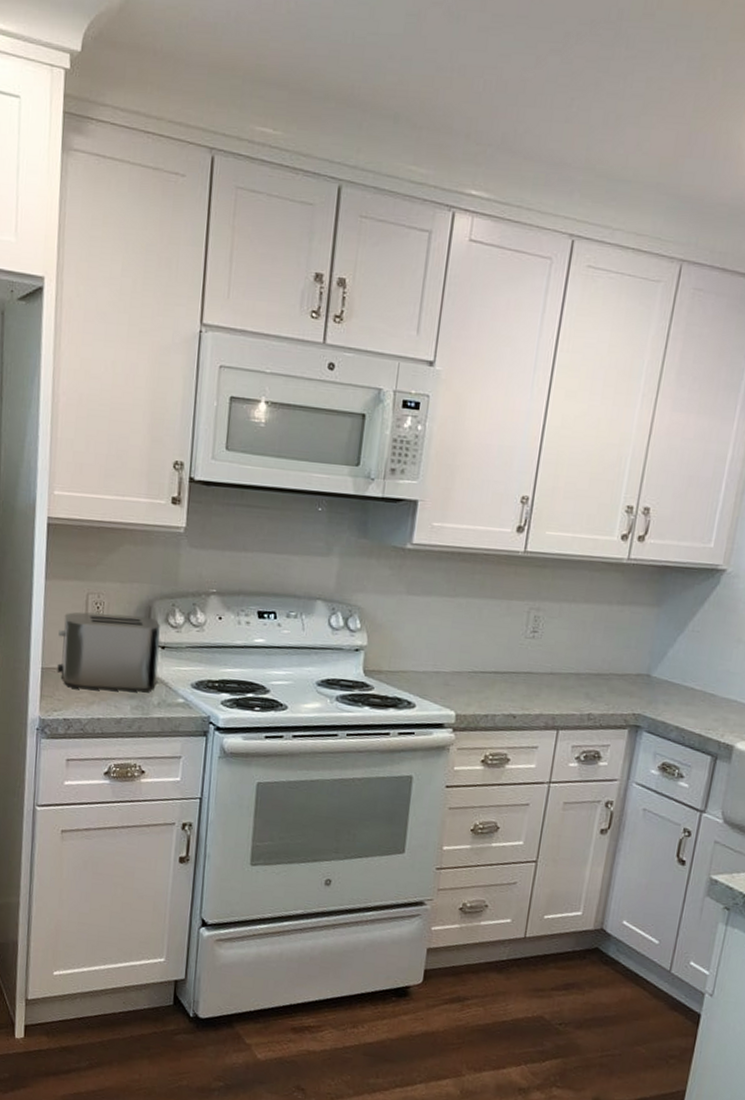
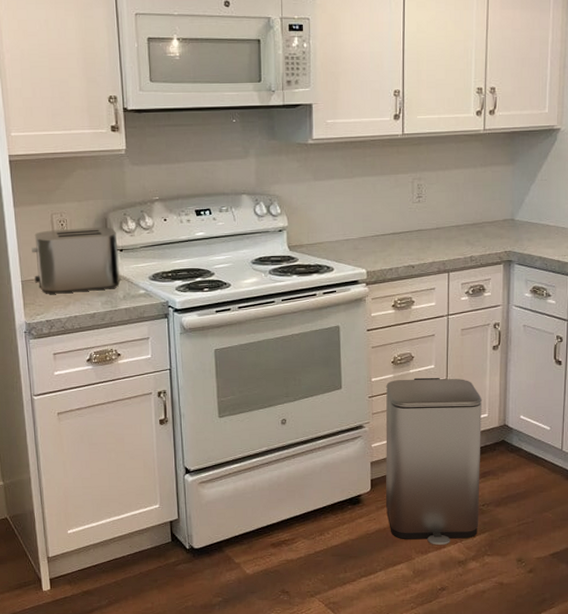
pedal bin: none [438,852,578,1066] -> present [385,377,483,546]

